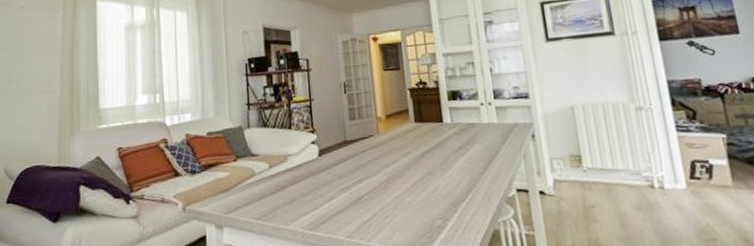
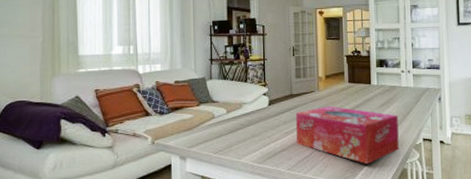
tissue box: none [352,152,487,226] -> present [295,106,399,164]

